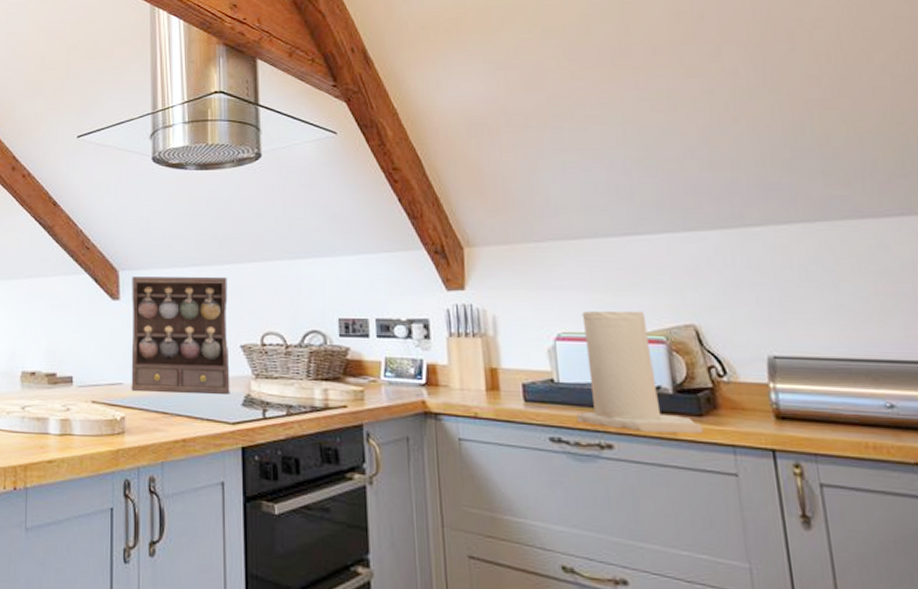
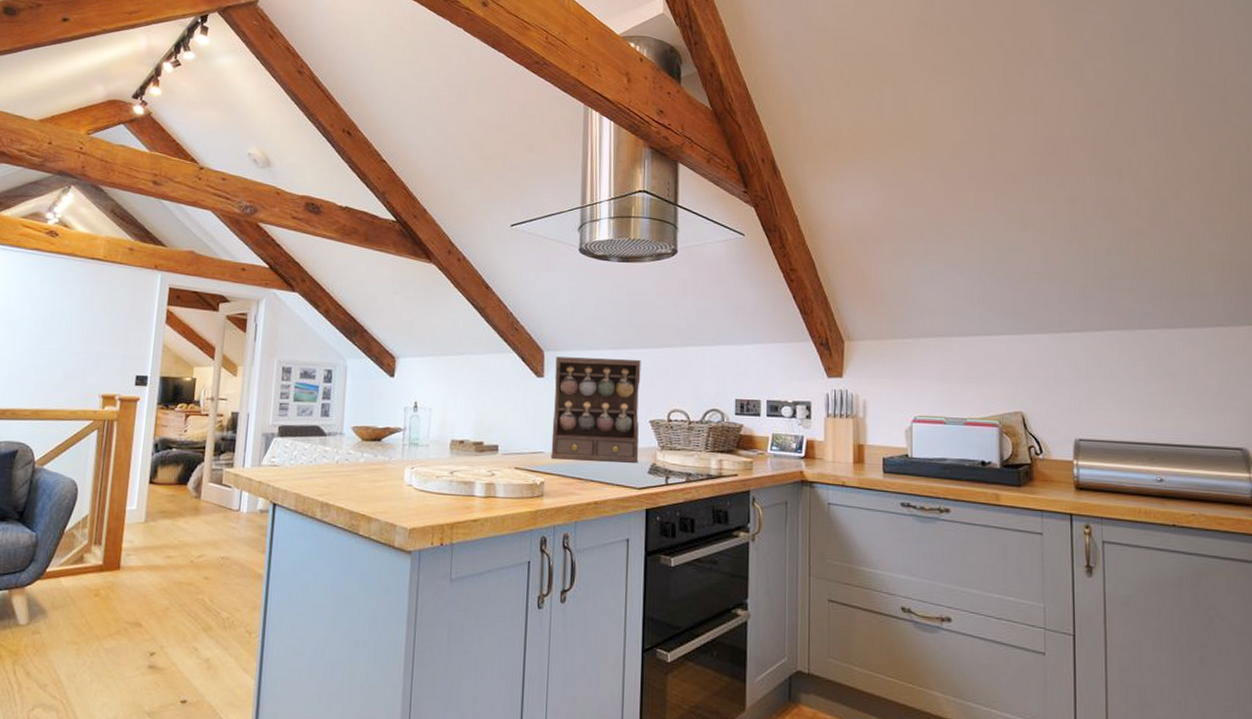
paper towel: present [576,310,704,435] -> none [923,398,1020,501]

